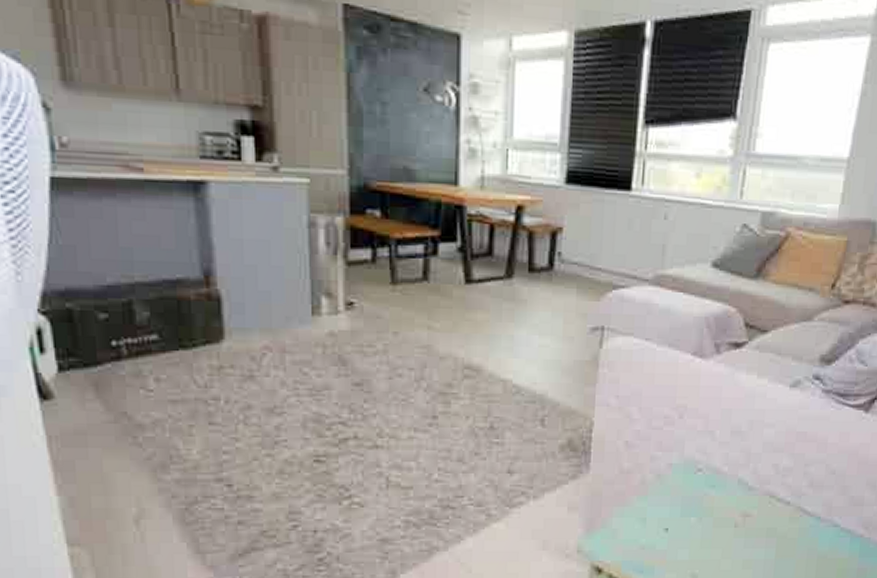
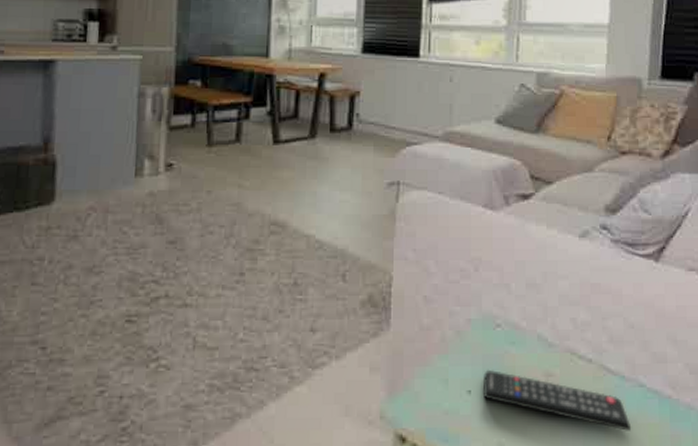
remote control: none [680,509,822,565] -> present [482,369,632,431]

